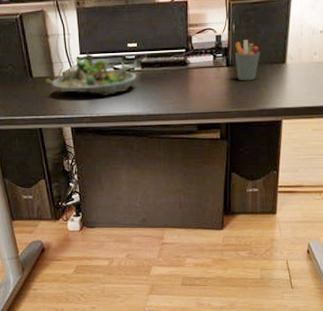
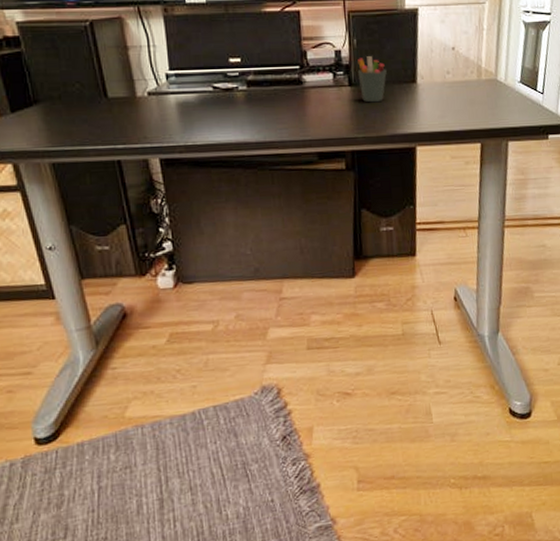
succulent planter: present [45,51,137,96] -> none [124,66,242,120]

